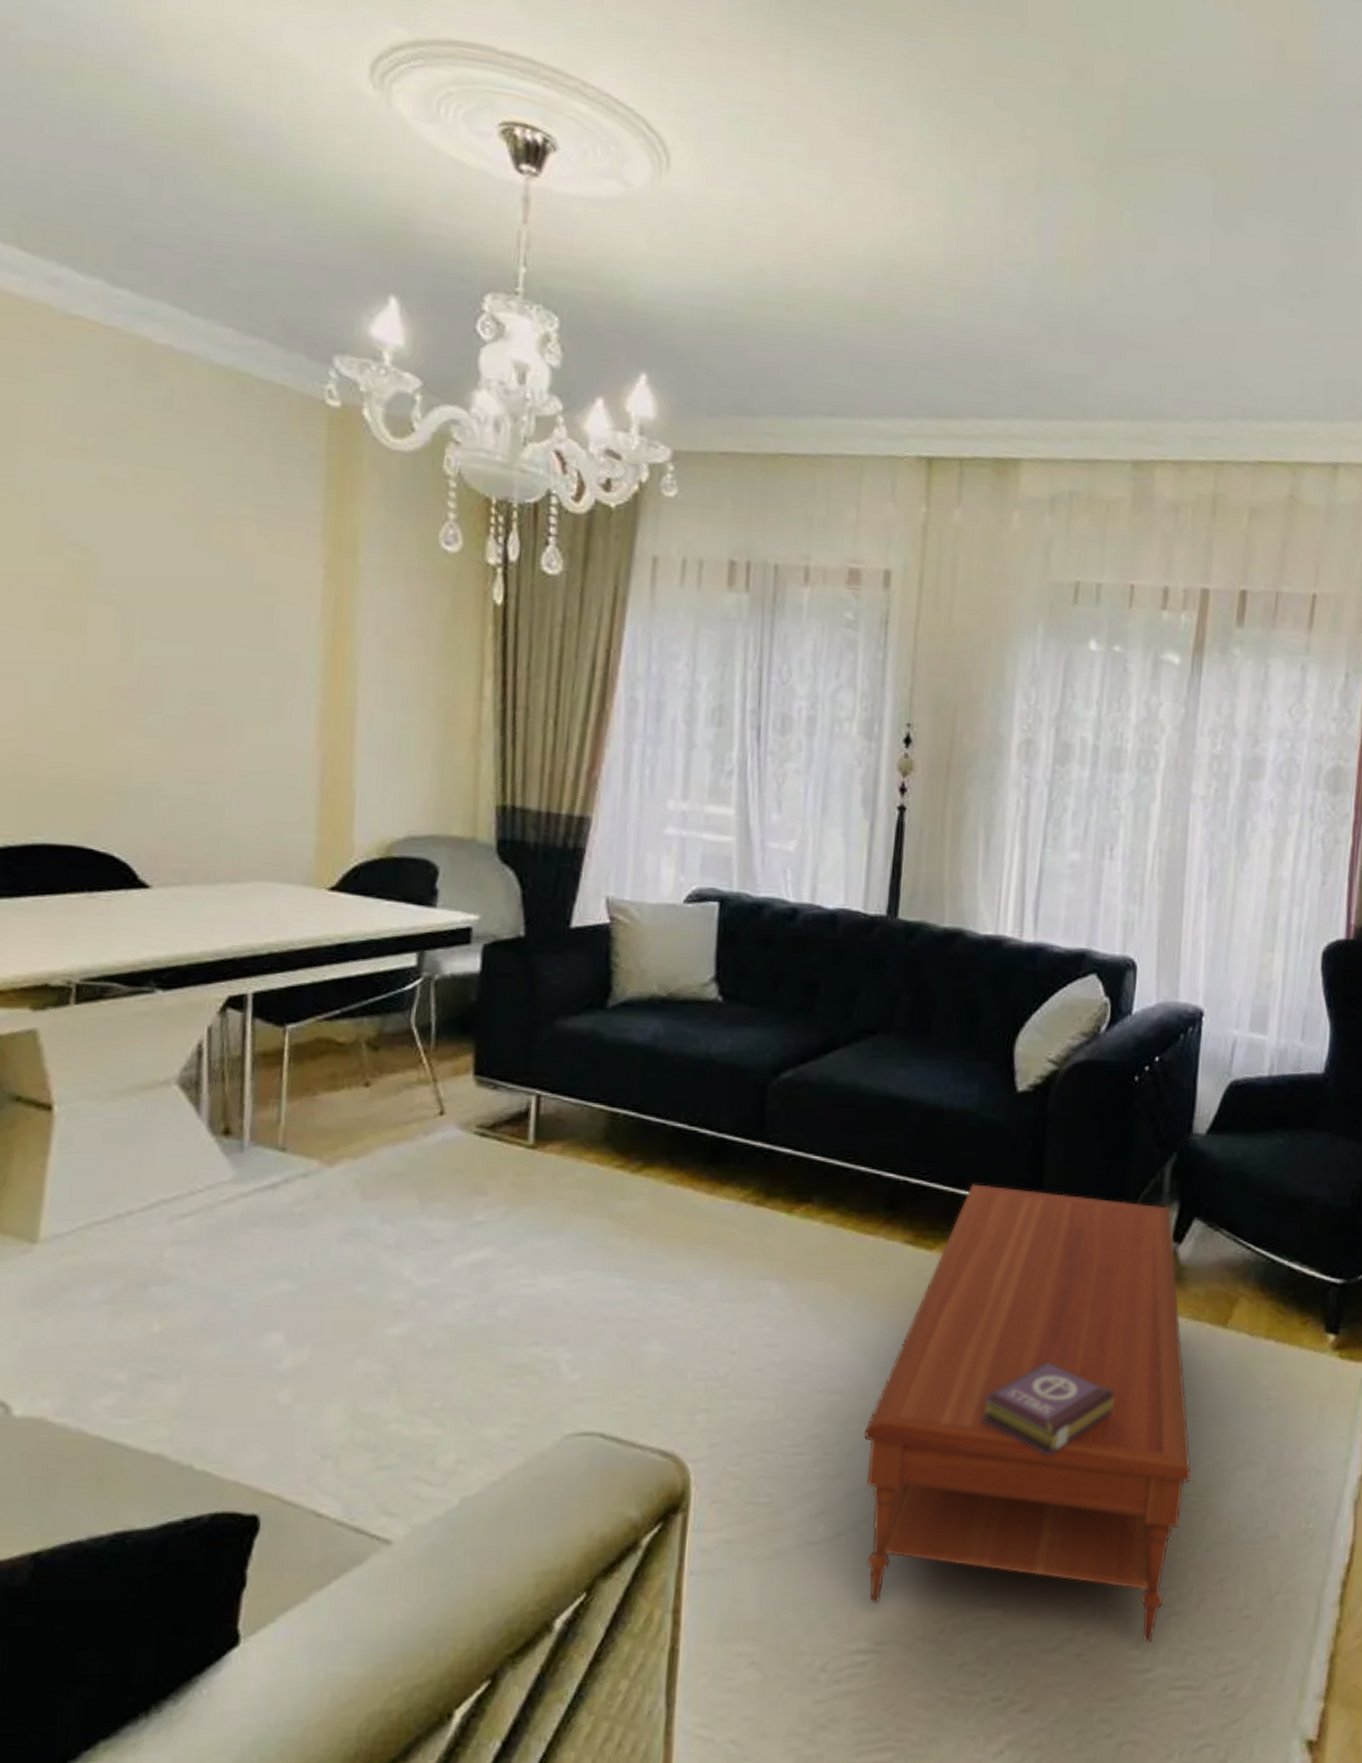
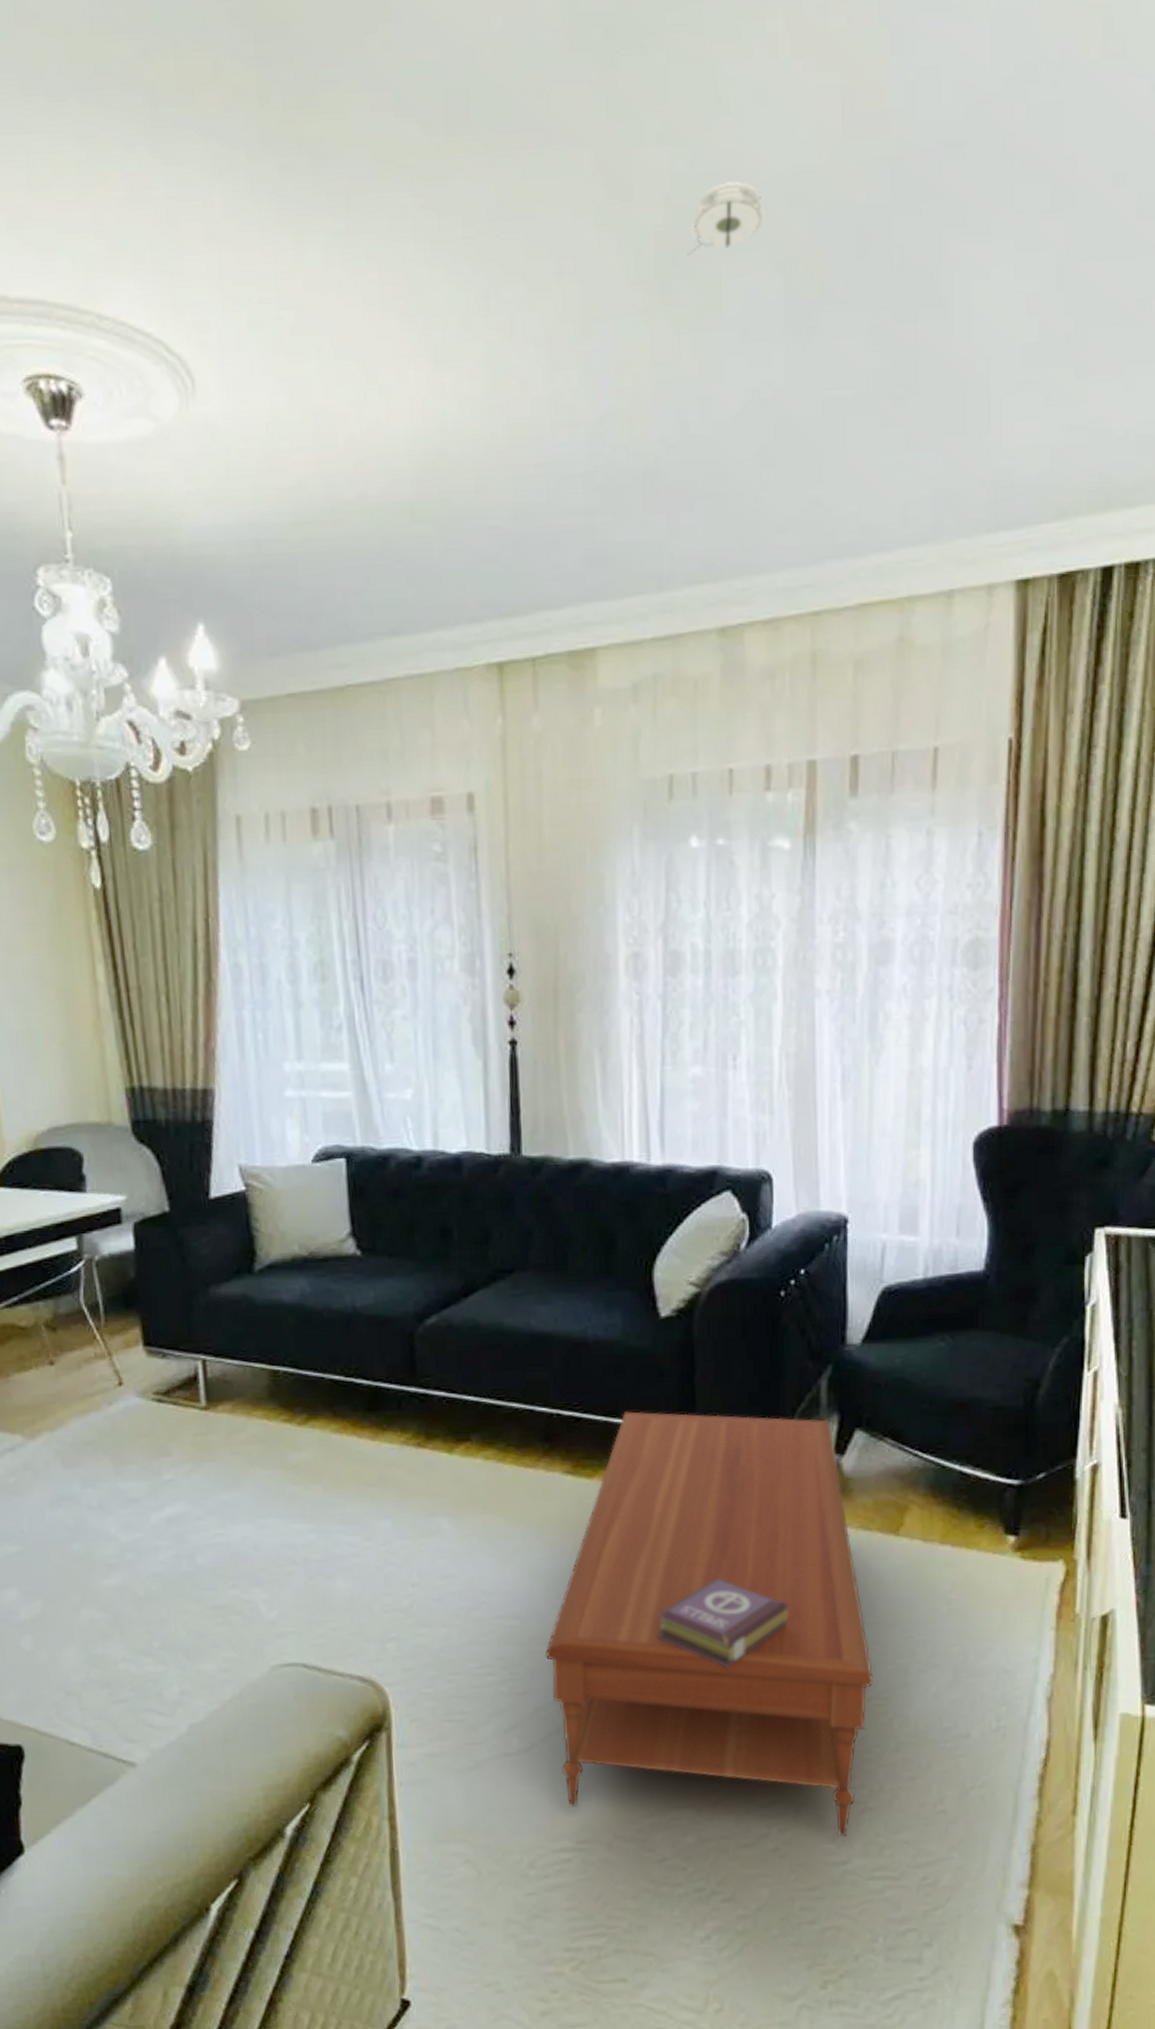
smoke detector: none [1135,94,1207,147] -> present [687,180,768,256]

